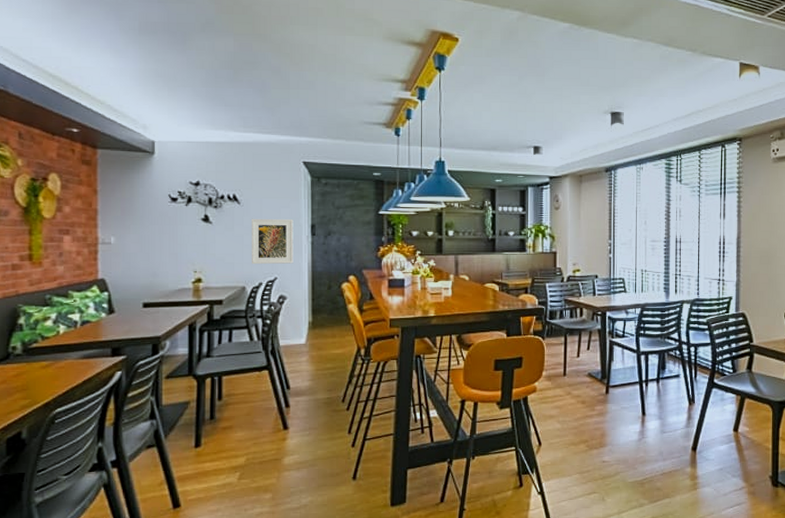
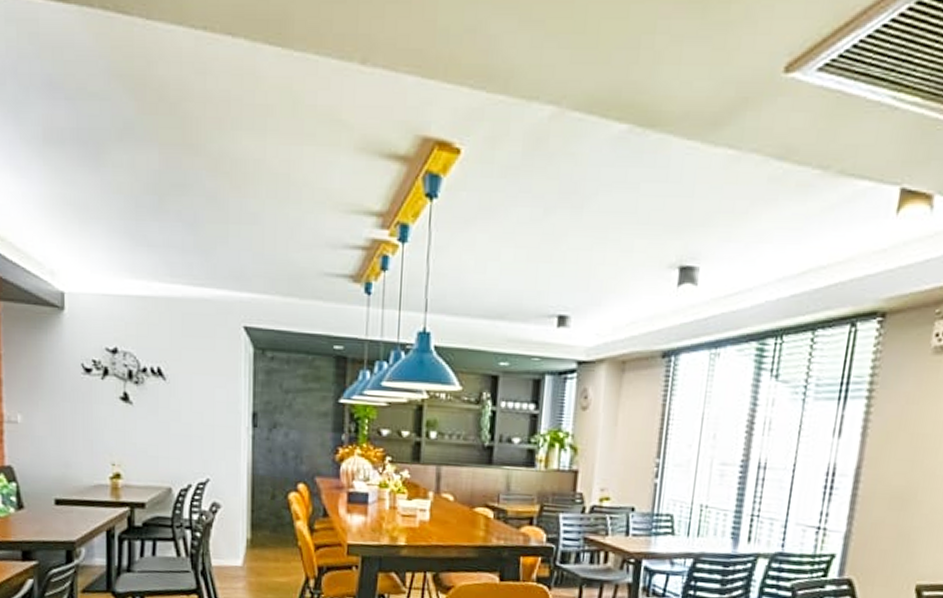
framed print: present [252,218,294,265] -> none [179,400,231,463]

